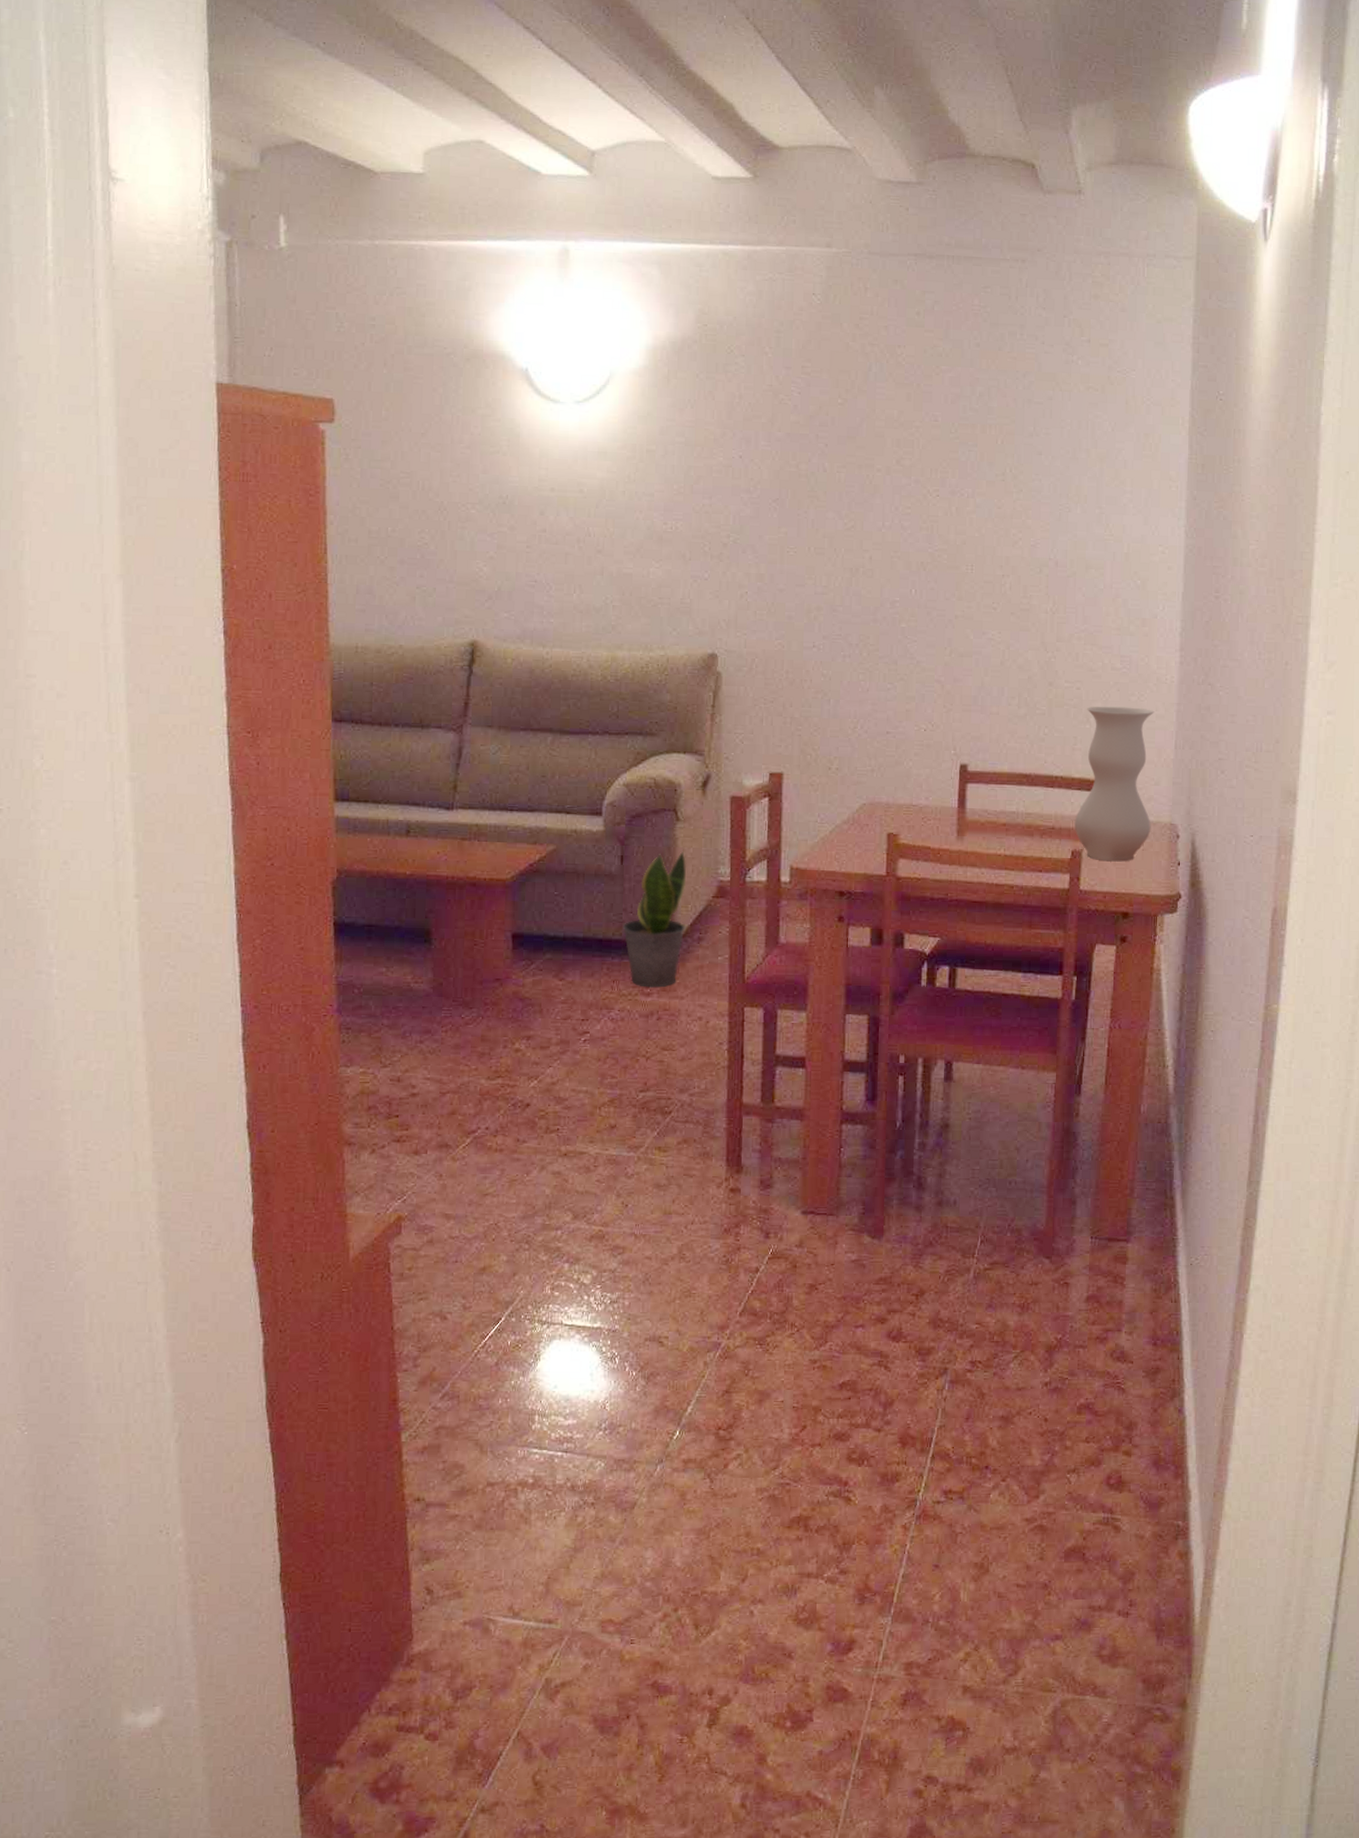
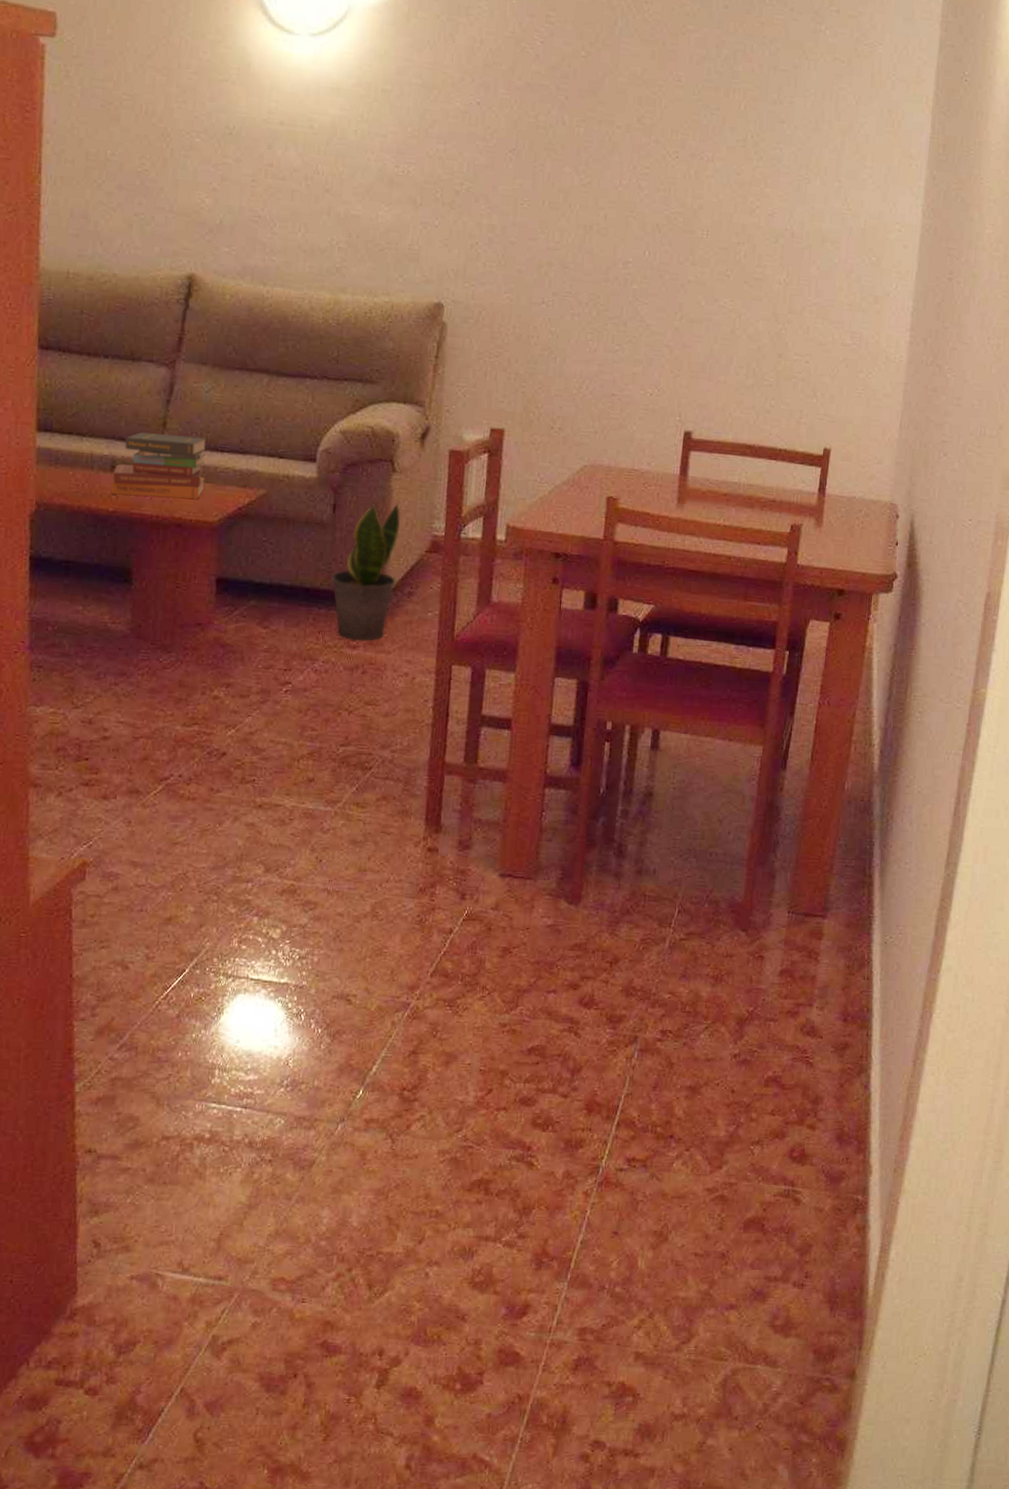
books: none [407,796,496,859] -> present [110,432,207,500]
vase: present [1074,706,1154,862] -> none [795,381,882,539]

